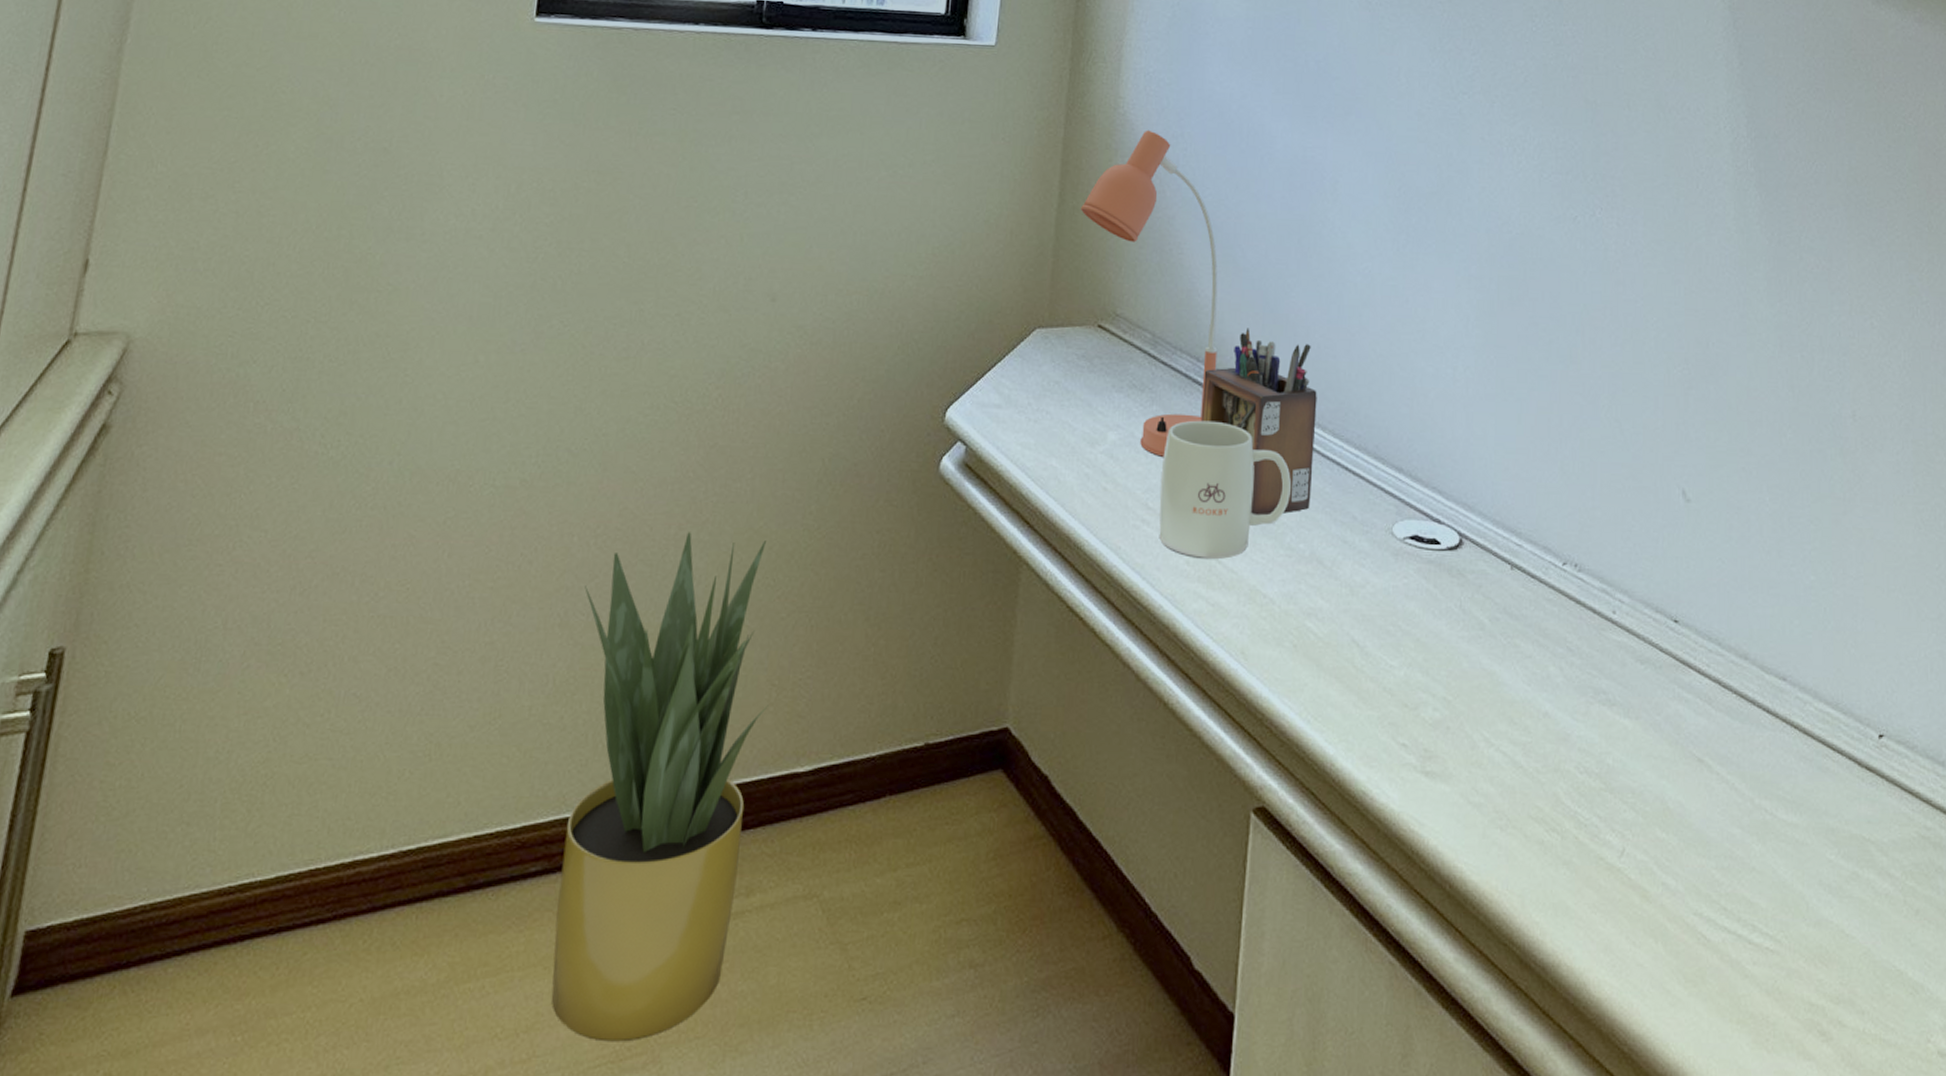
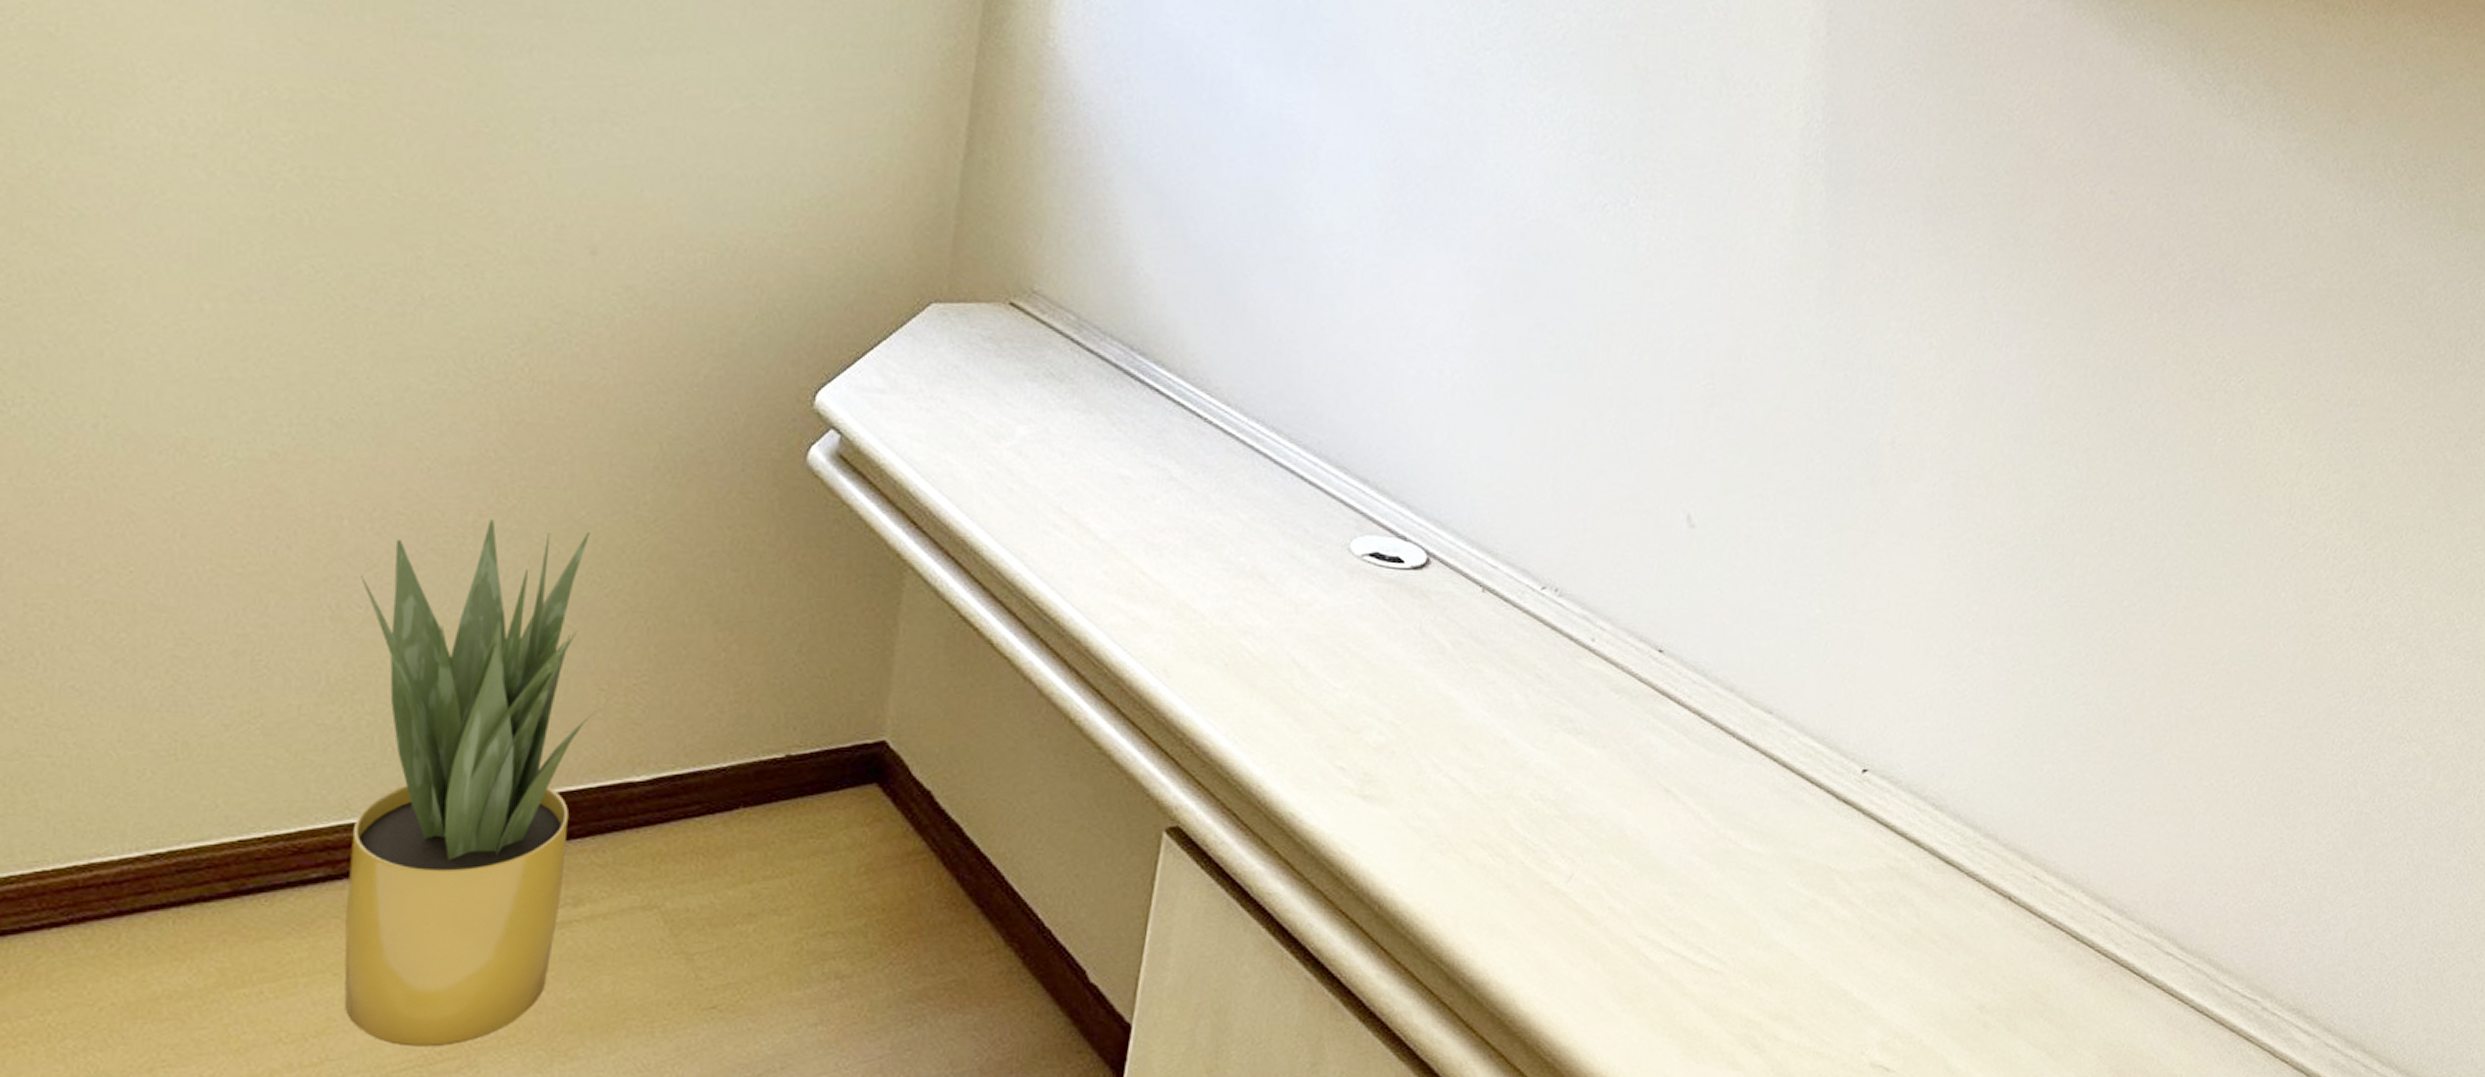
desk lamp: present [1080,130,1218,458] -> none [992,69,1163,458]
mug: present [1159,420,1291,560] -> none [1073,416,1235,572]
desk organizer: present [1201,328,1317,516] -> none [1131,314,1274,526]

